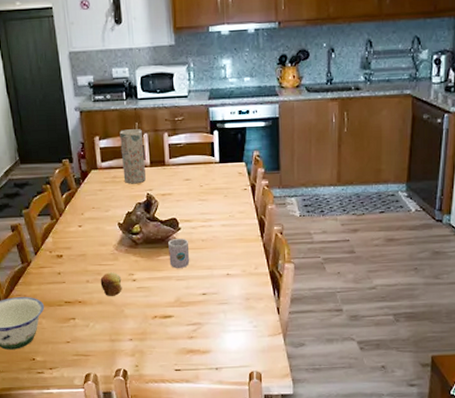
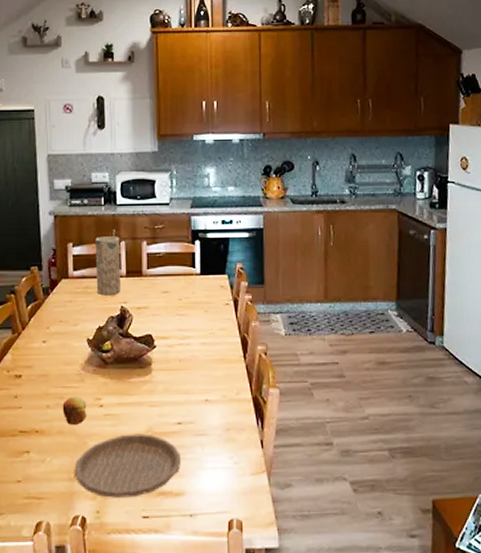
plate: none [114,303,206,355] -> present [74,433,181,498]
mug: present [168,238,190,269] -> none [142,357,165,393]

